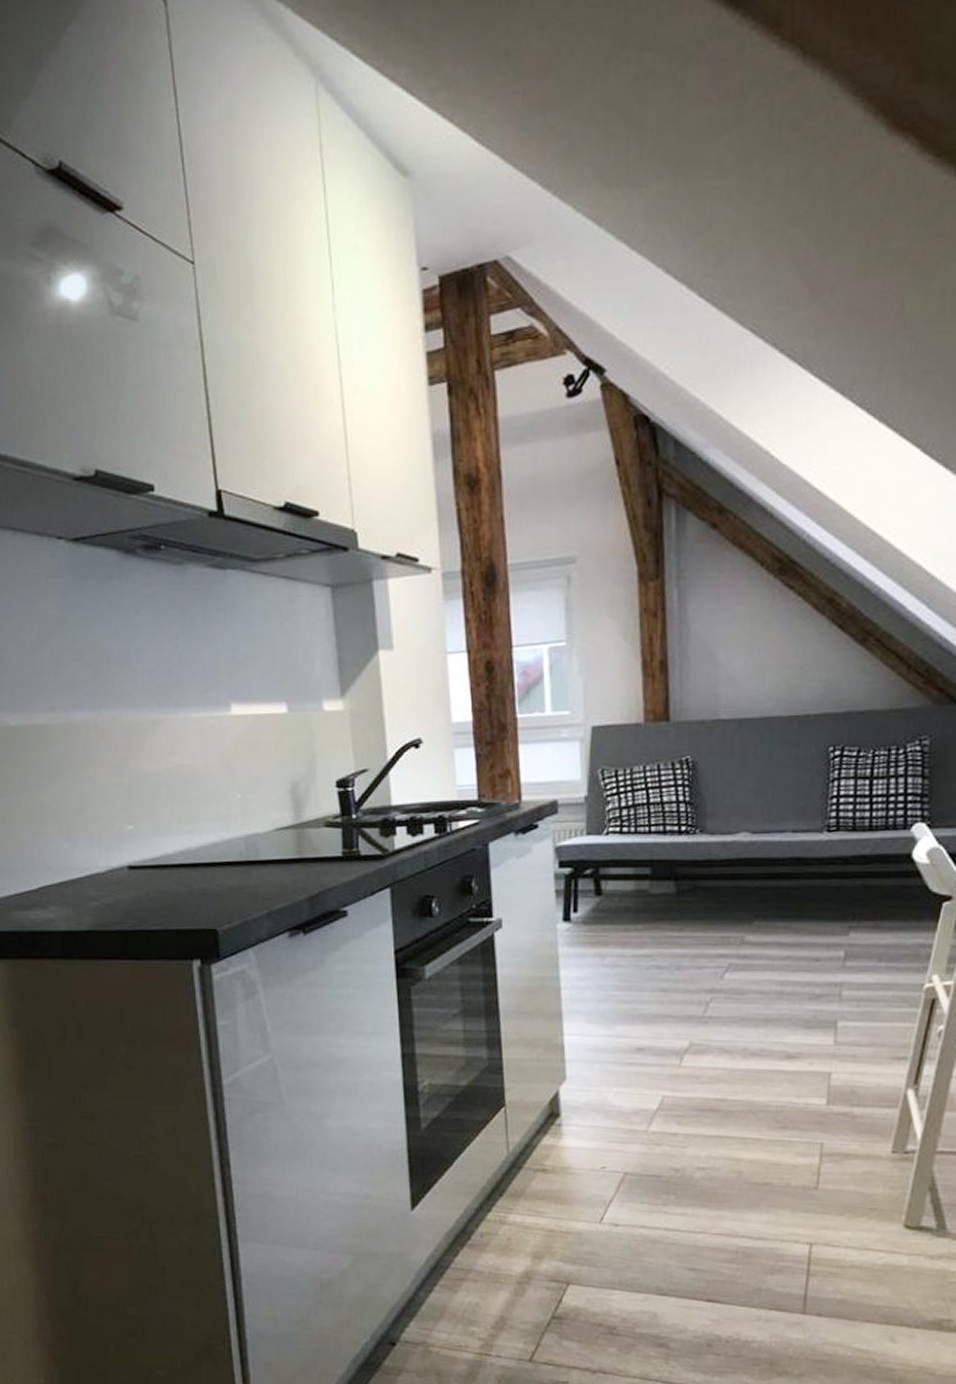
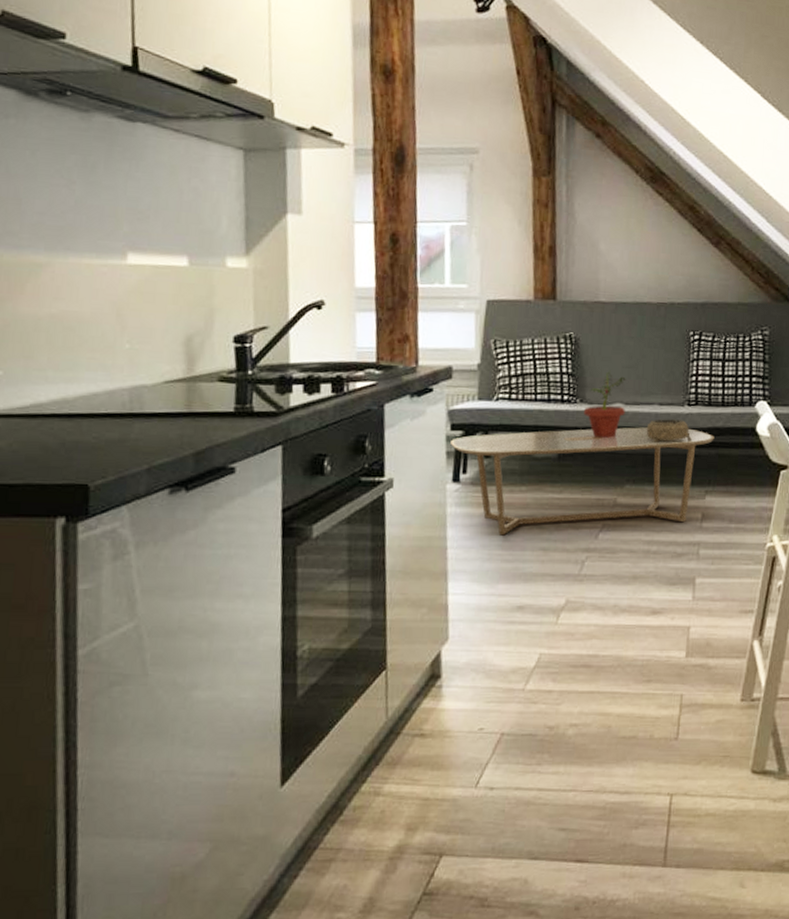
coffee table: none [559,857,860,976] -> present [451,427,715,536]
potted plant: none [703,797,753,871] -> present [583,371,626,438]
decorative bowl: none [777,848,832,874] -> present [646,419,692,443]

